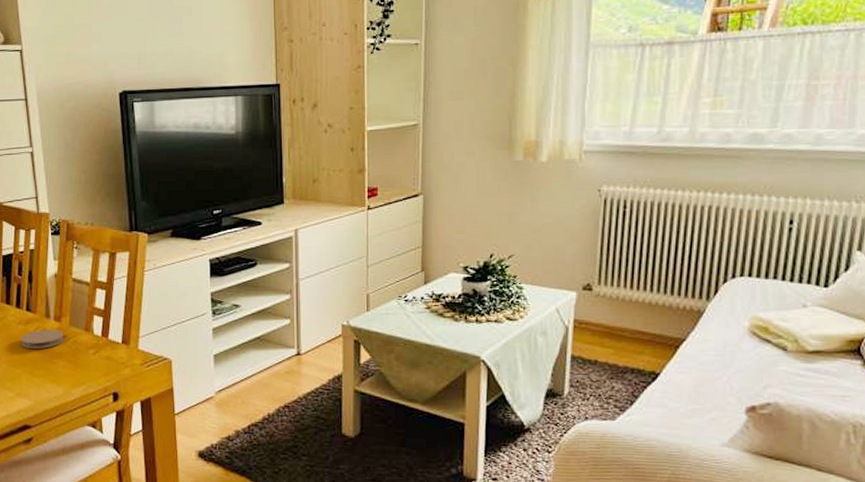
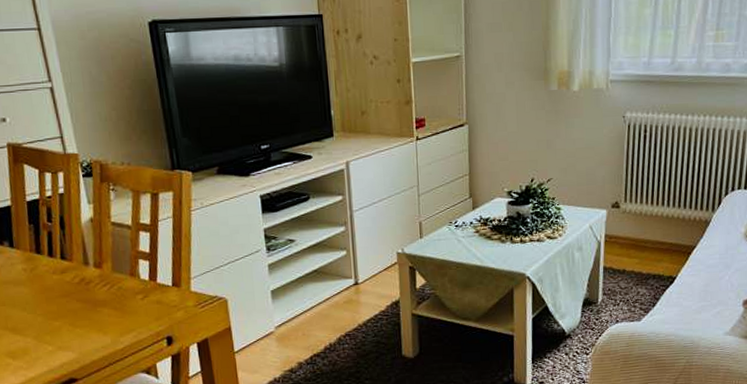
coaster: present [21,329,64,349] -> none [57,276,107,299]

